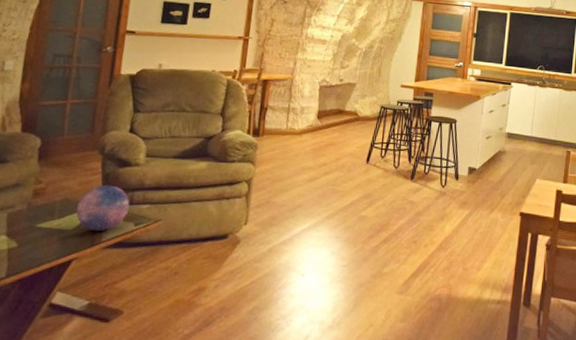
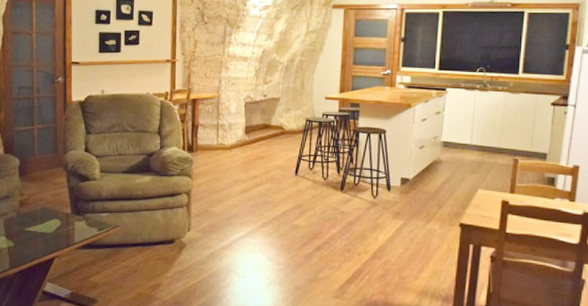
decorative ball: present [76,184,130,232] -> none [52,196,93,235]

